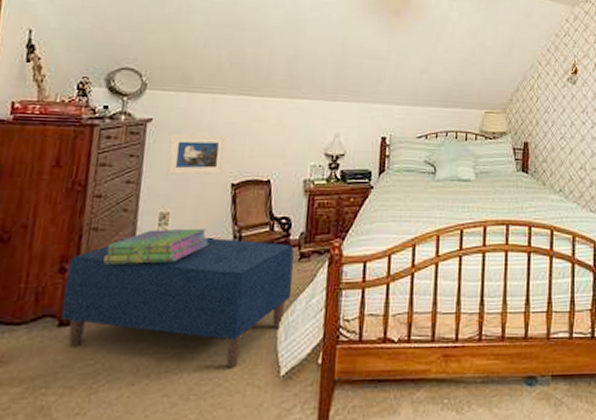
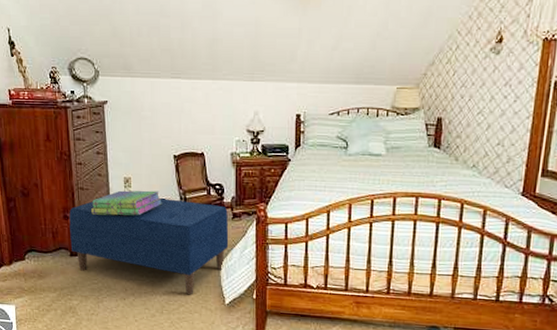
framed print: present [166,134,228,176] -> none [122,114,168,148]

